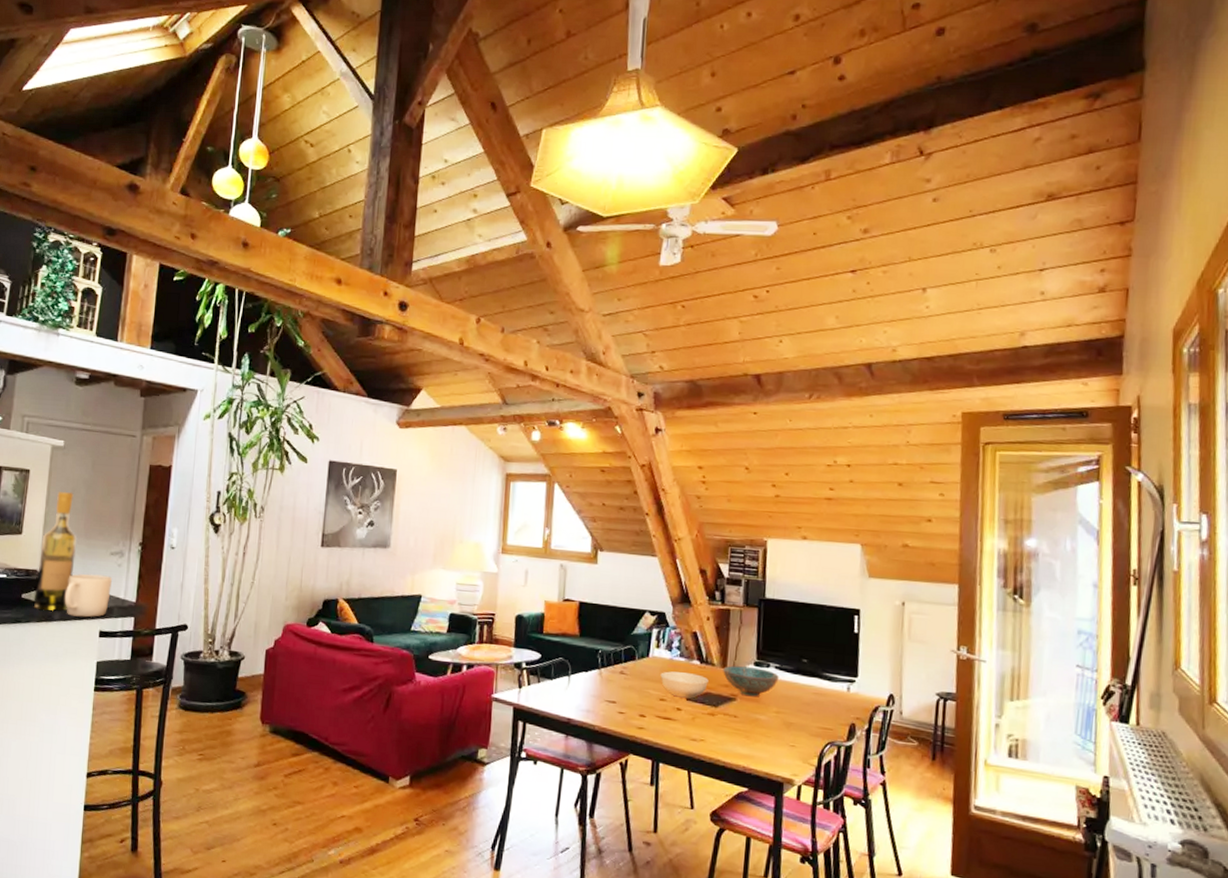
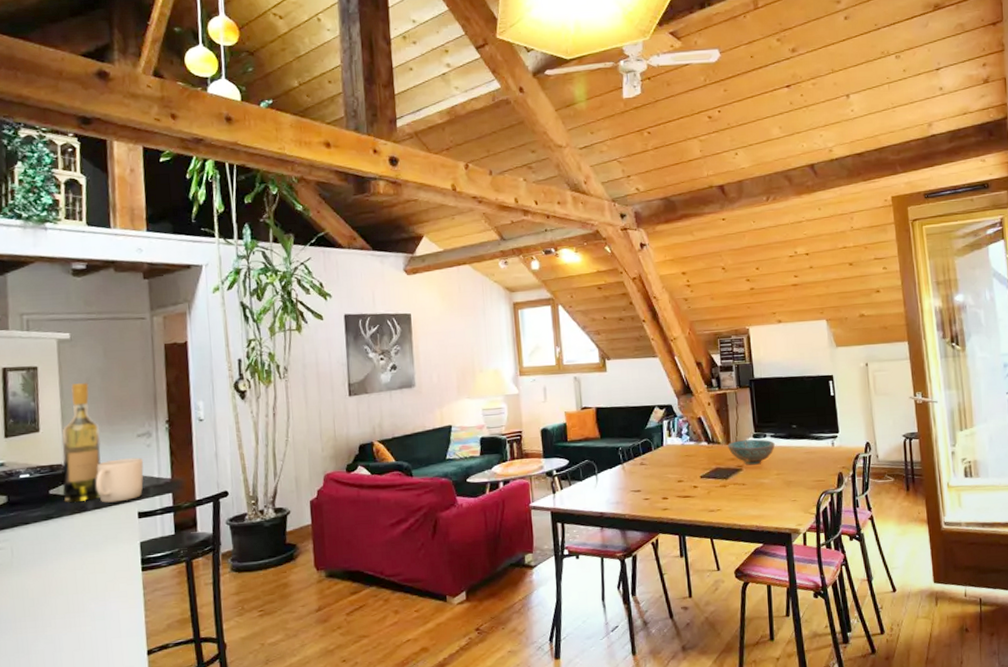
bowl: present [660,671,709,699] -> none [675,453,717,477]

